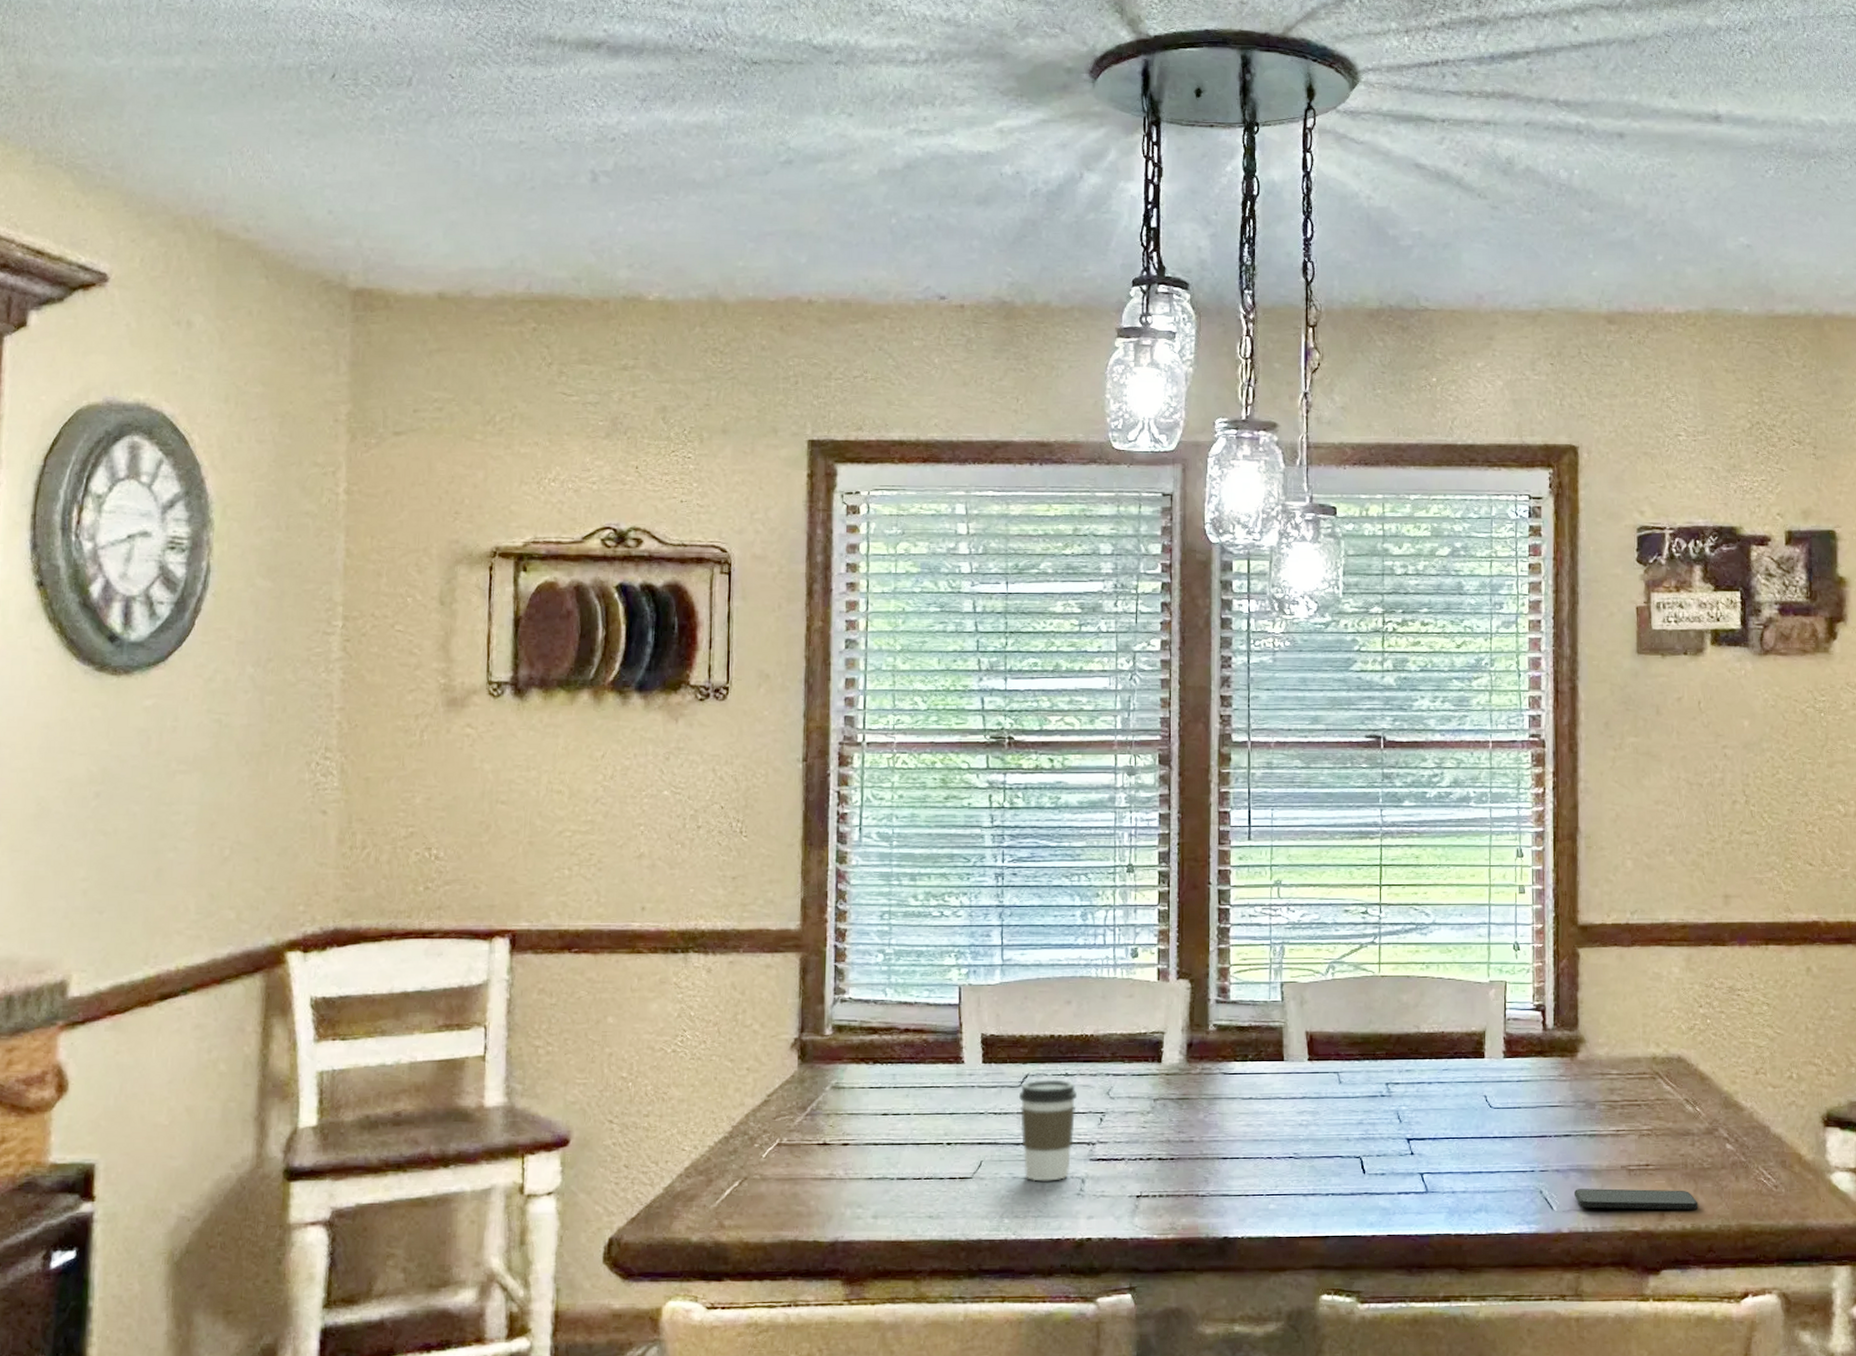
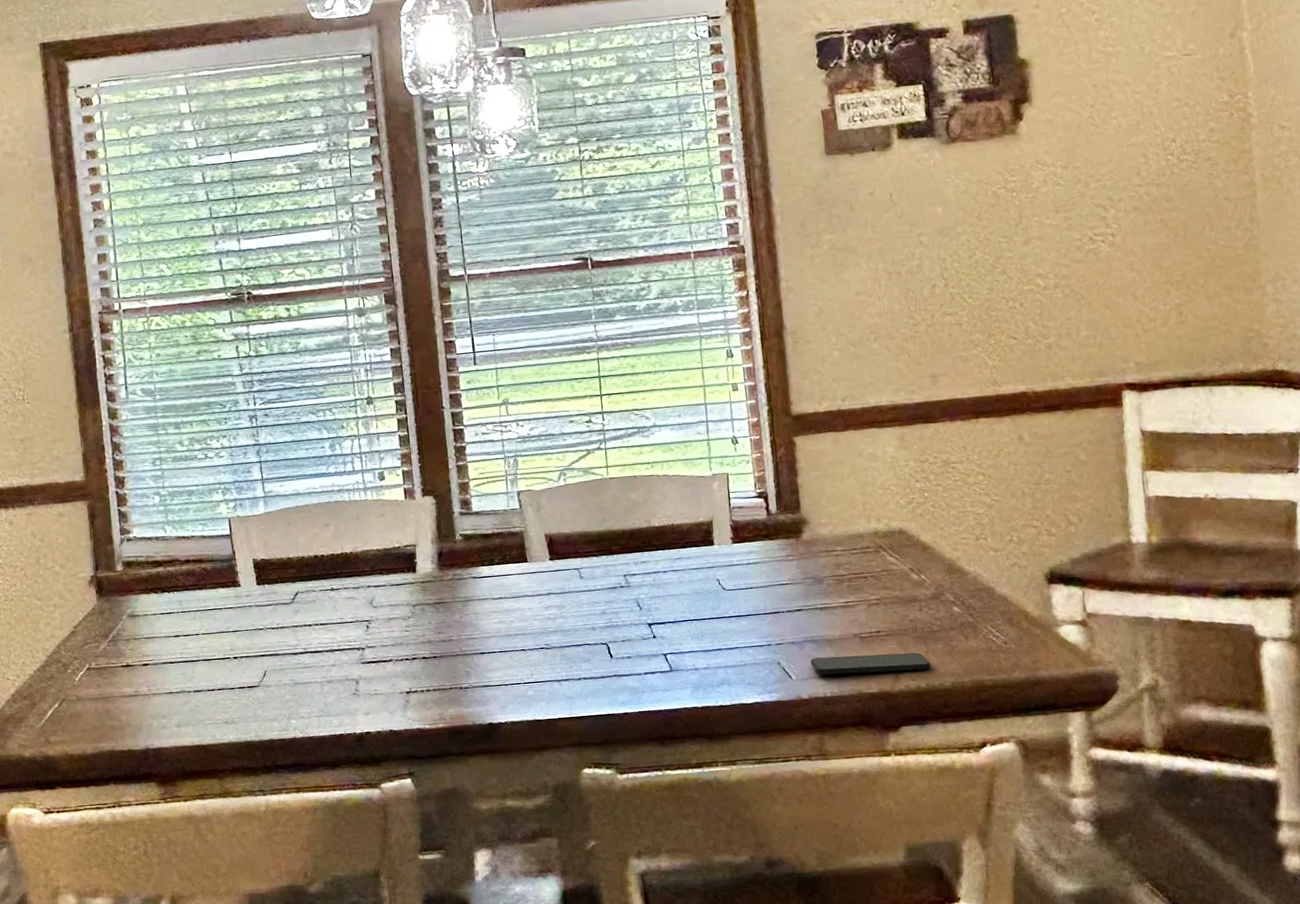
coffee cup: present [1019,1079,1078,1182] -> none [292,594,345,686]

